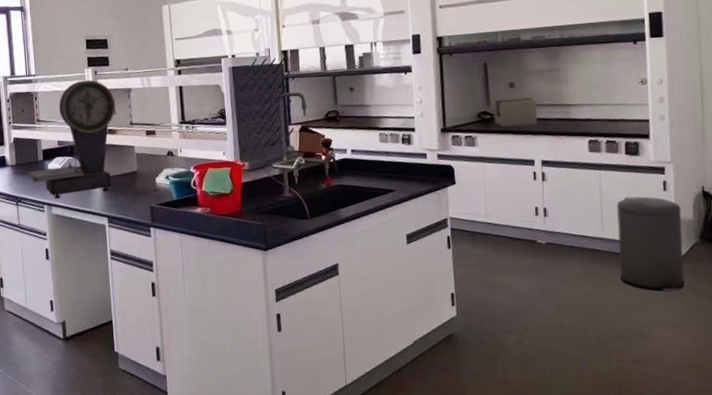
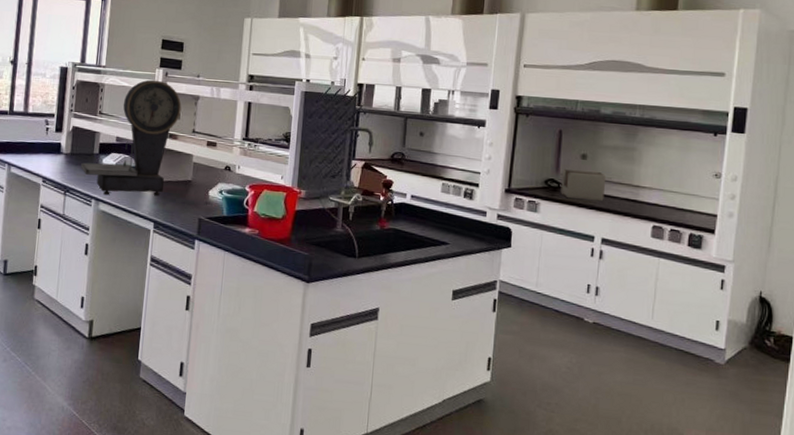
pedal bin: present [616,196,685,292] -> none [662,289,735,393]

